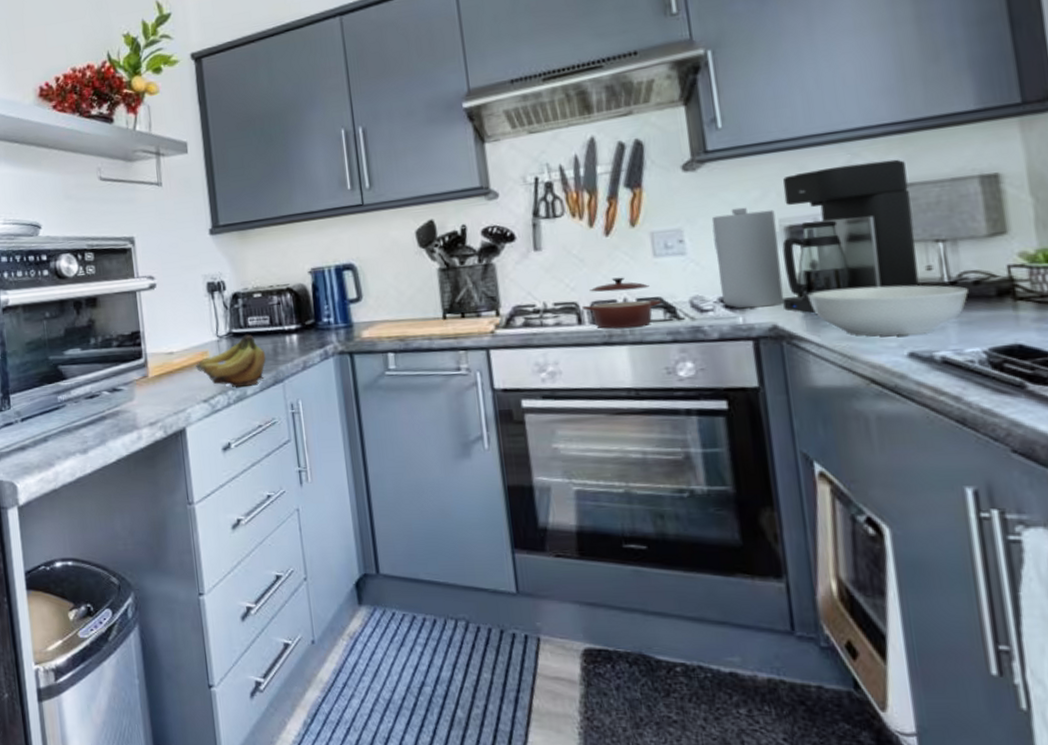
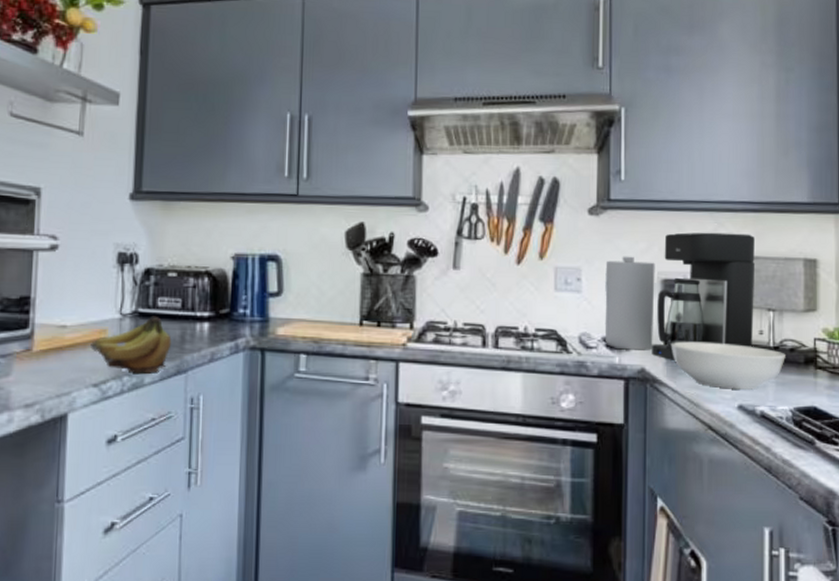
saucepan: present [581,277,661,330] -> none [487,306,555,358]

